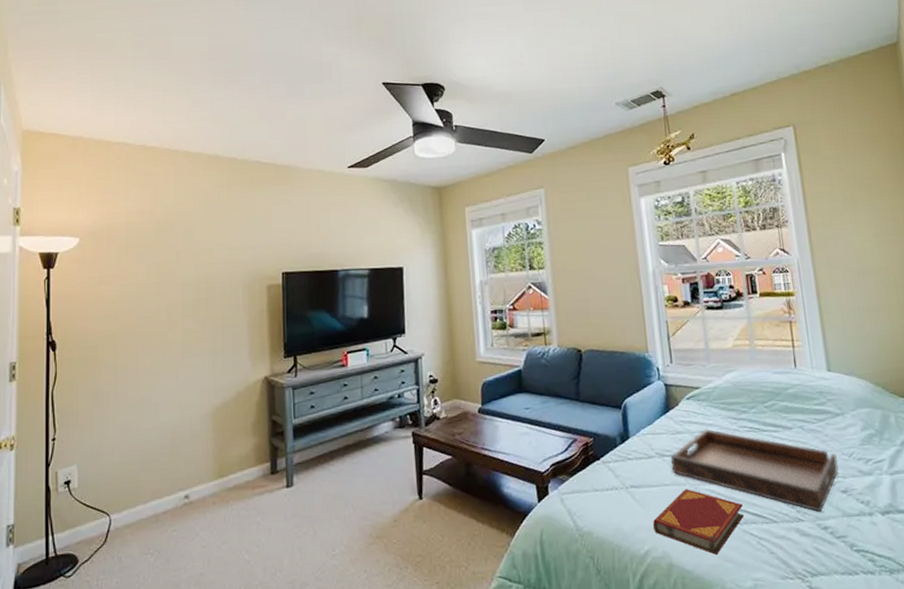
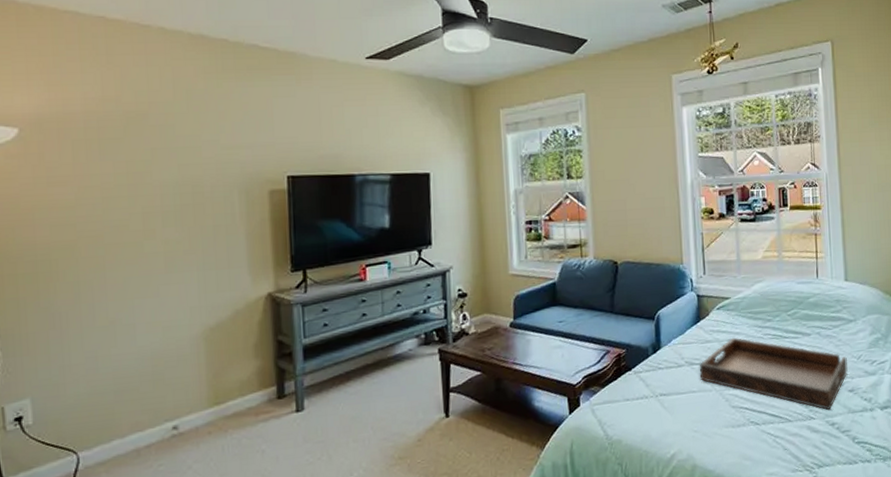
hardback book: present [653,489,744,555] -> none [680,394,763,454]

